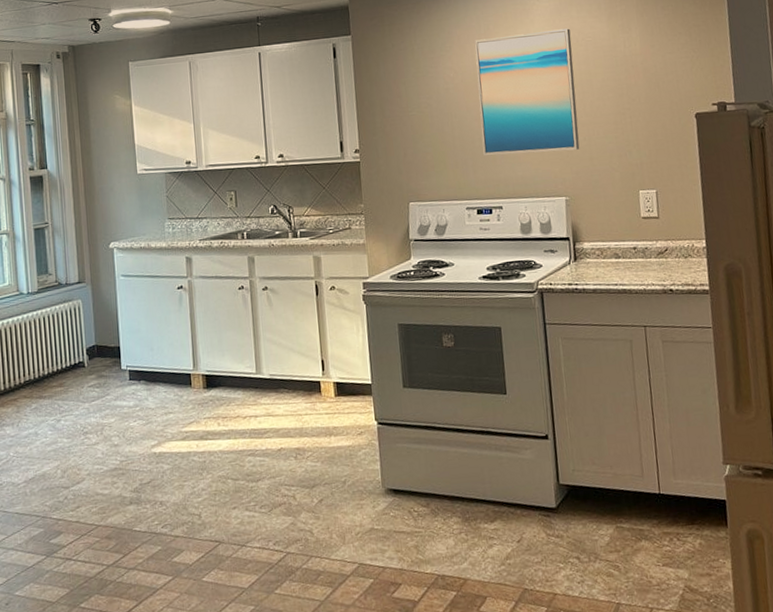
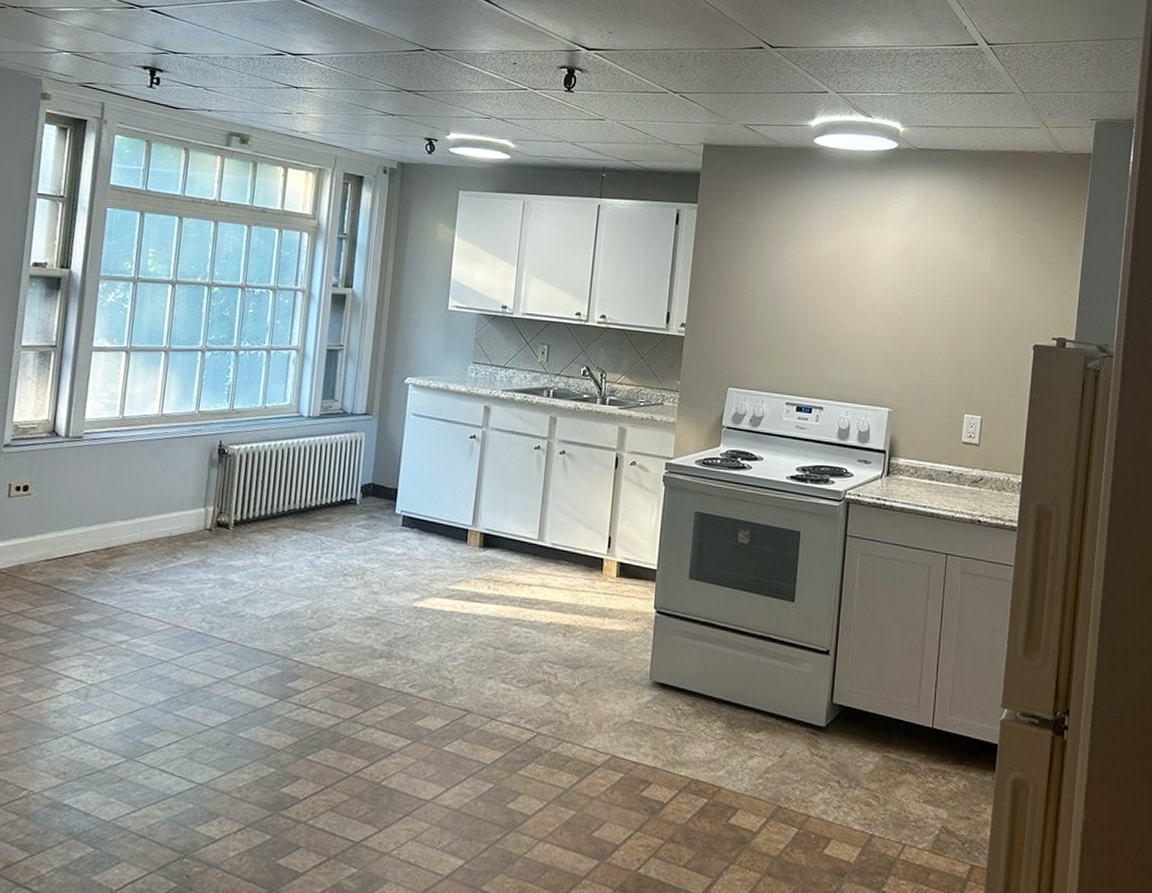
wall art: present [475,28,580,156] -> none [813,231,922,362]

